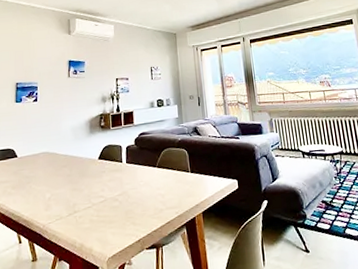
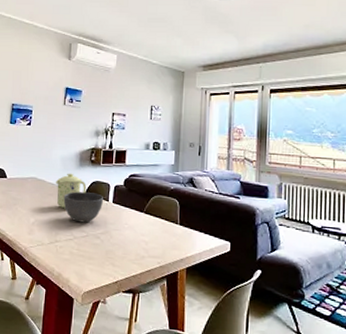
mug: none [67,141,100,178] -> present [55,173,87,209]
bowl: none [77,156,118,189] -> present [63,191,104,223]

